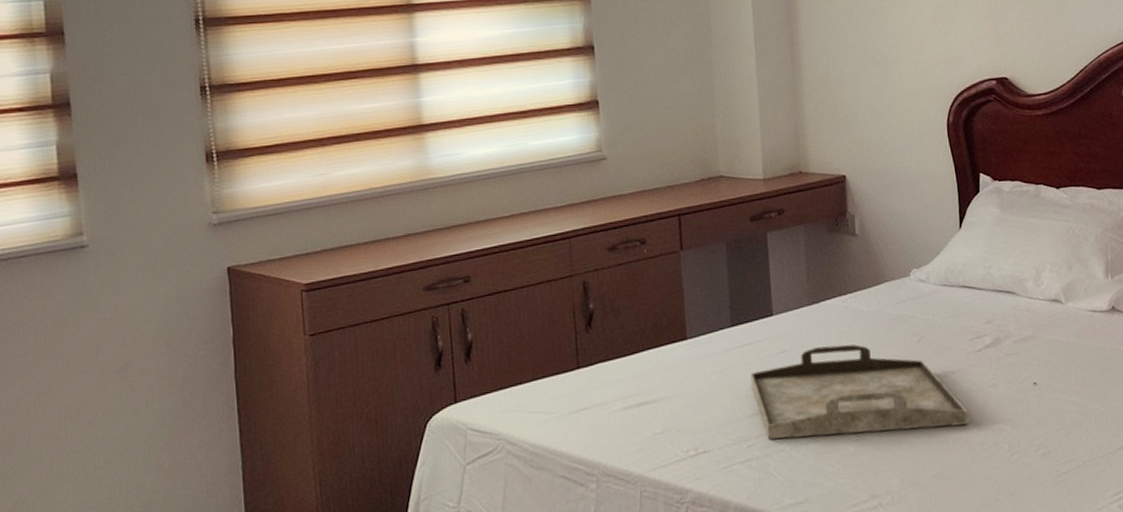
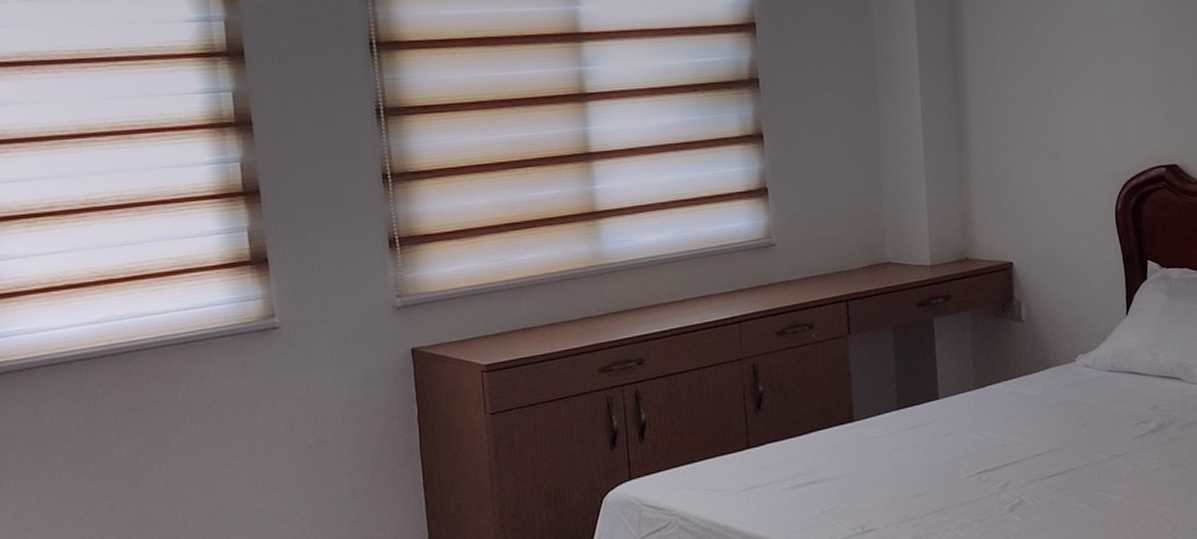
serving tray: present [750,344,968,440] -> none [916,428,1132,519]

